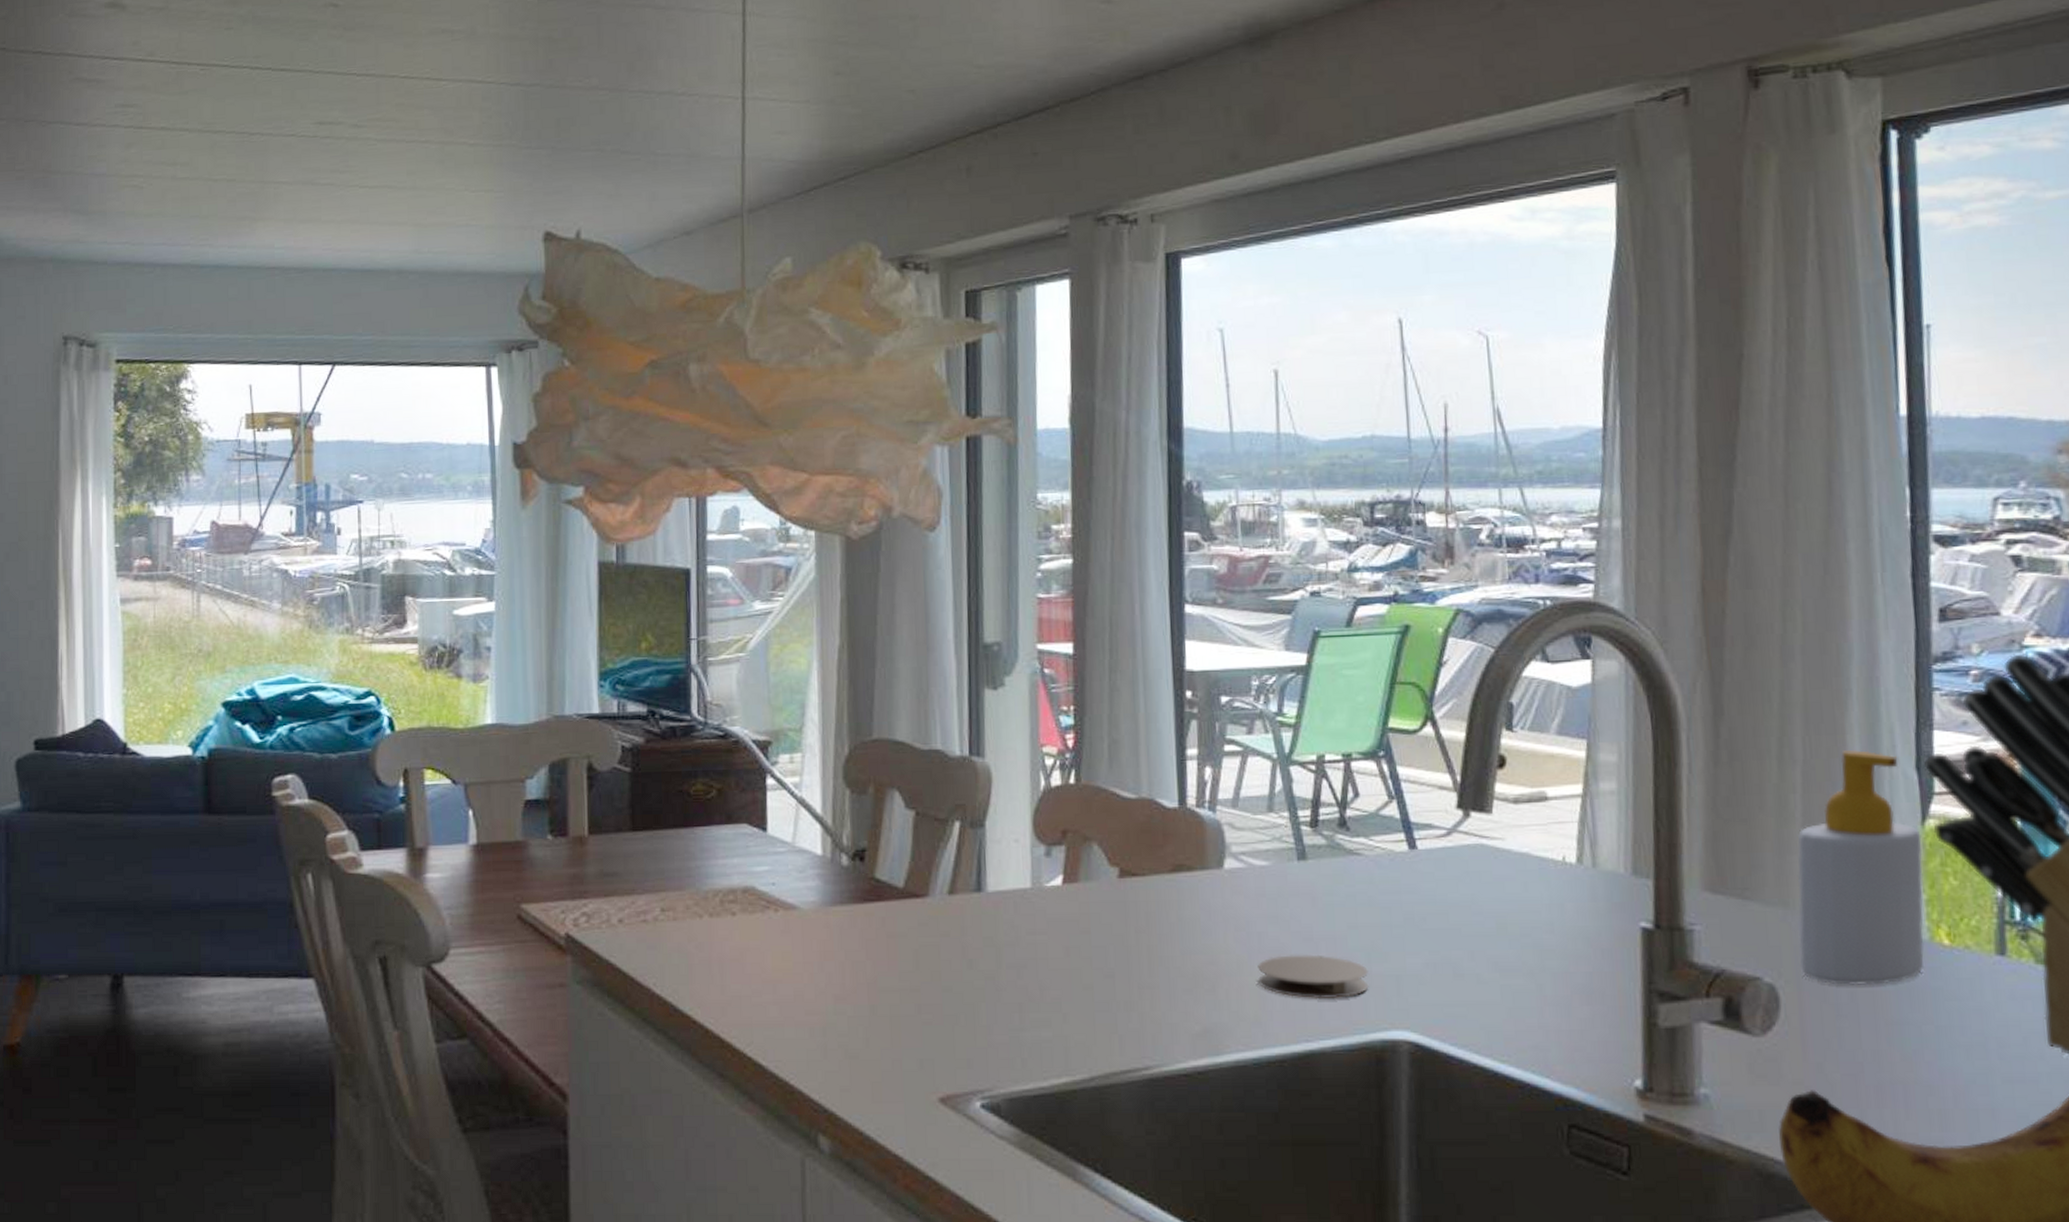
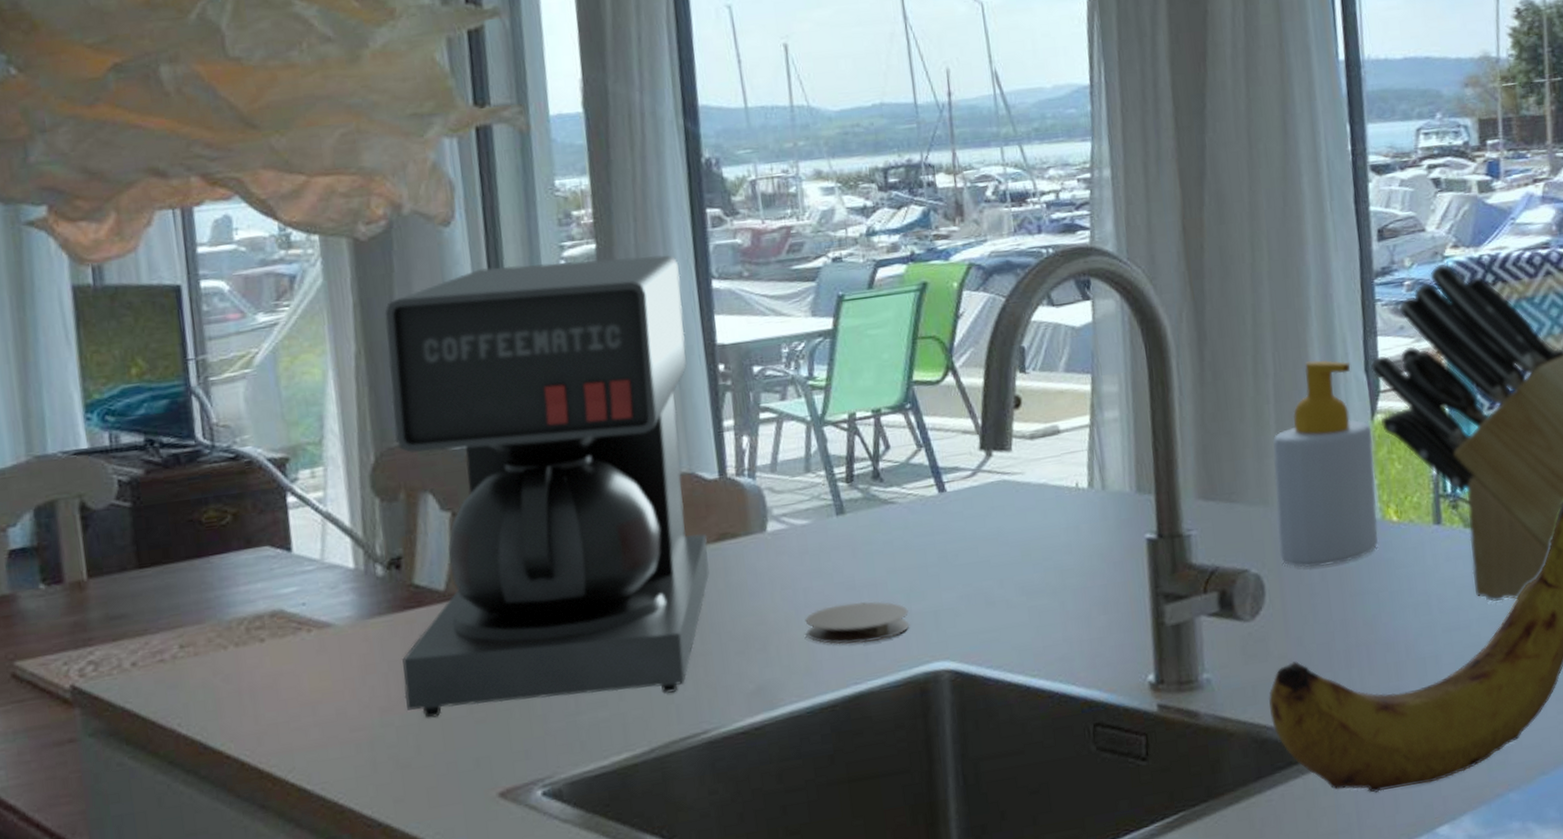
coffee maker: none [858,574,1163,1022] -> present [384,255,710,719]

